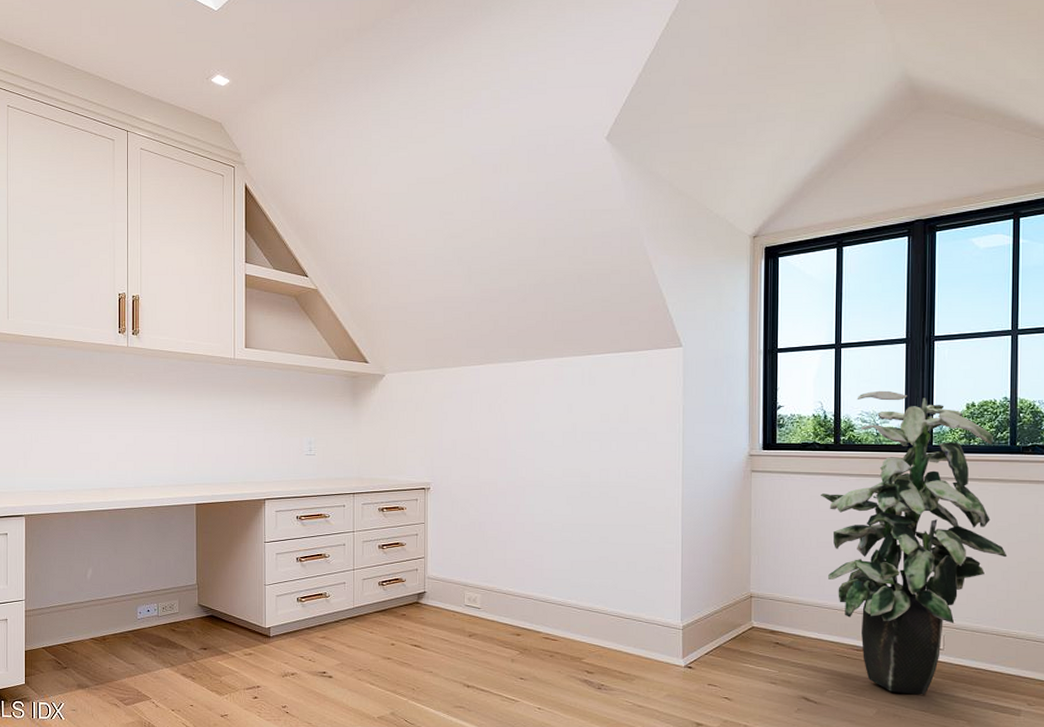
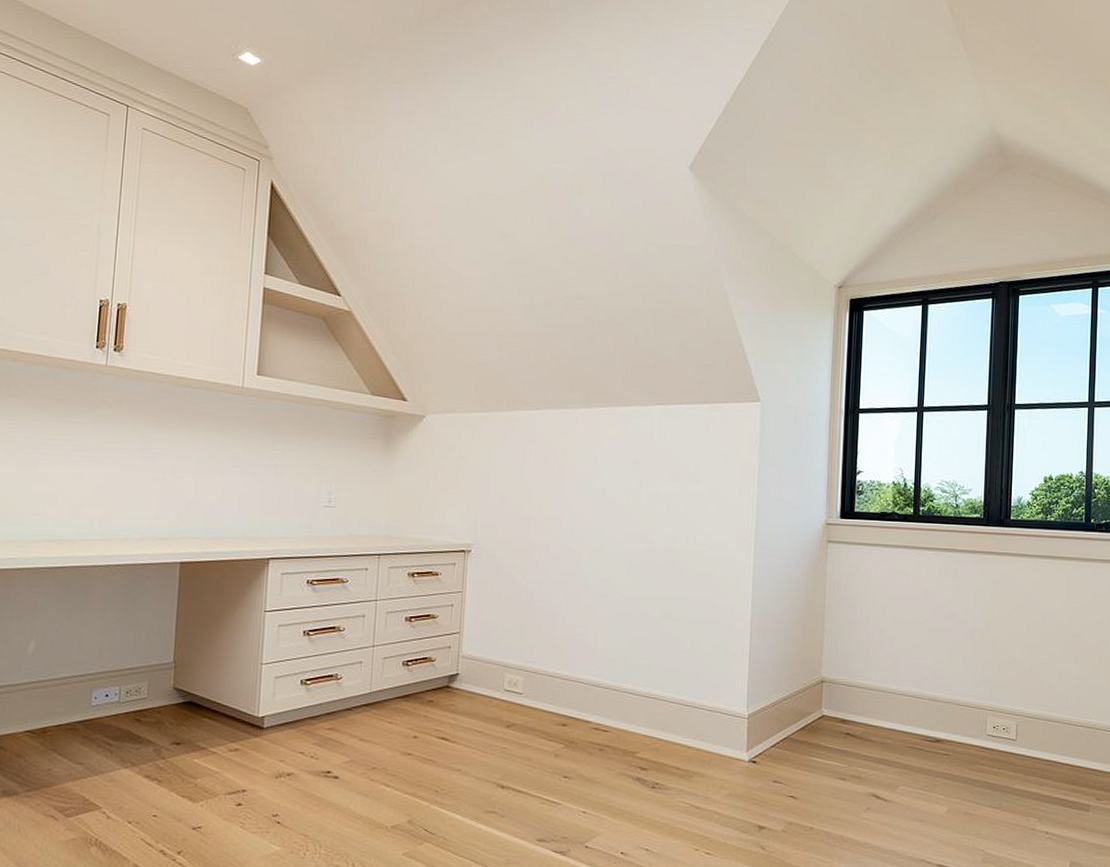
indoor plant: present [821,390,1007,695] -> none [898,458,1080,790]

